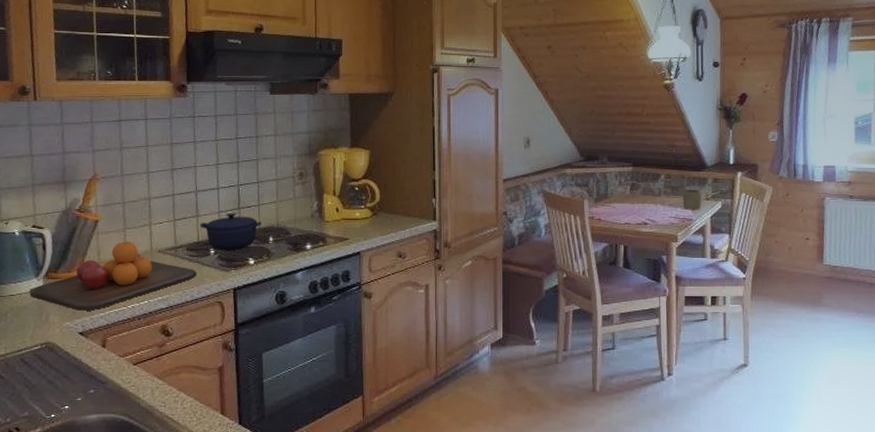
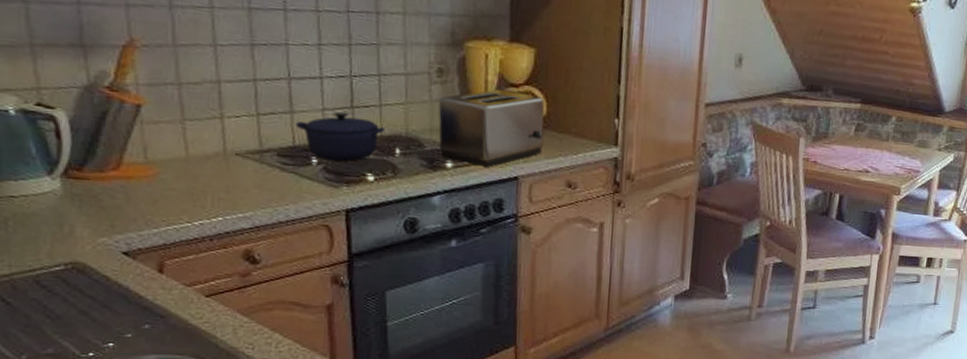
chopping board: present [29,241,197,311] -> none [39,136,293,225]
toaster: none [299,184,379,246] -> present [438,89,545,167]
mug: present [682,189,702,210] -> none [911,136,934,161]

